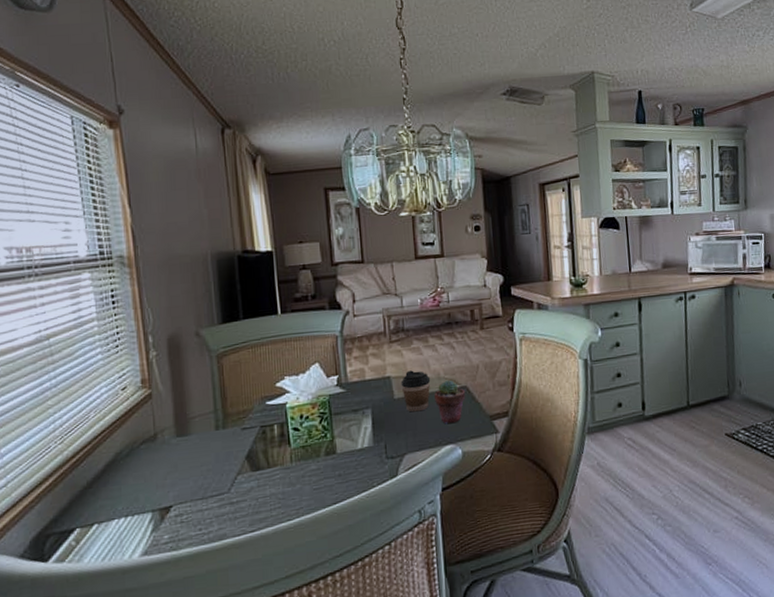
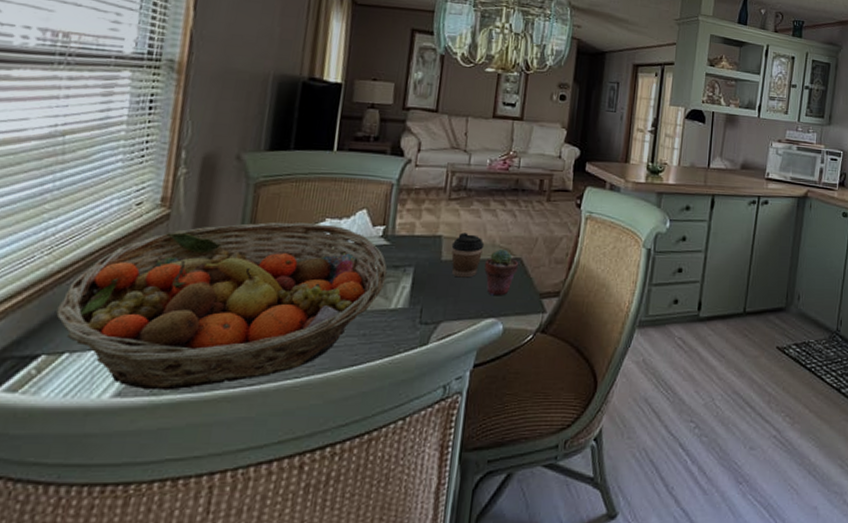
fruit basket: none [79,381,349,547] -> present [56,222,388,391]

